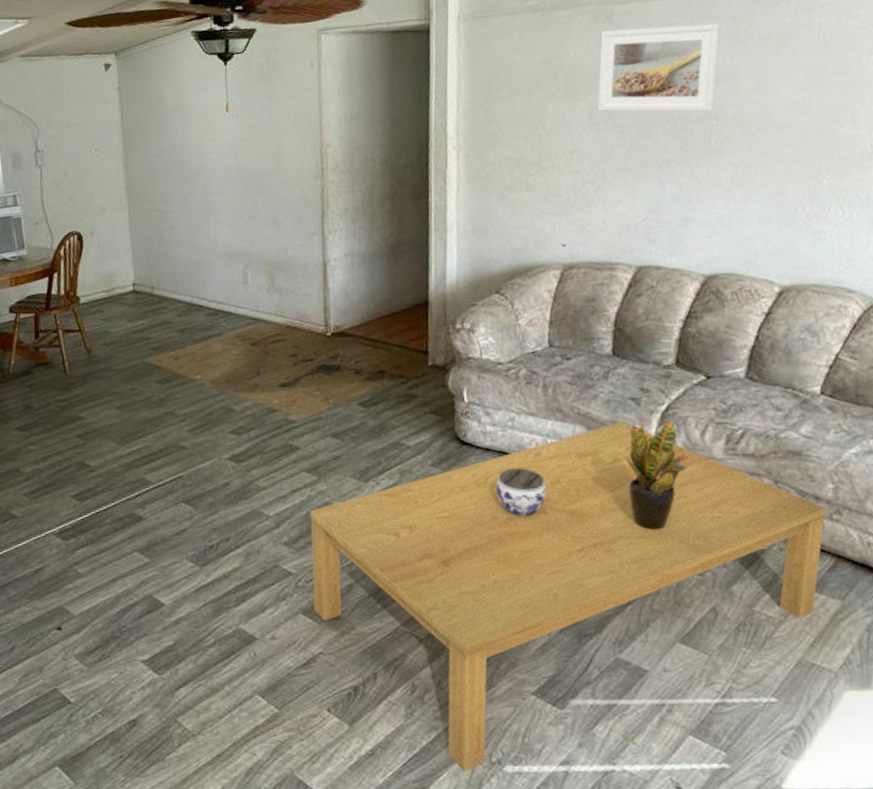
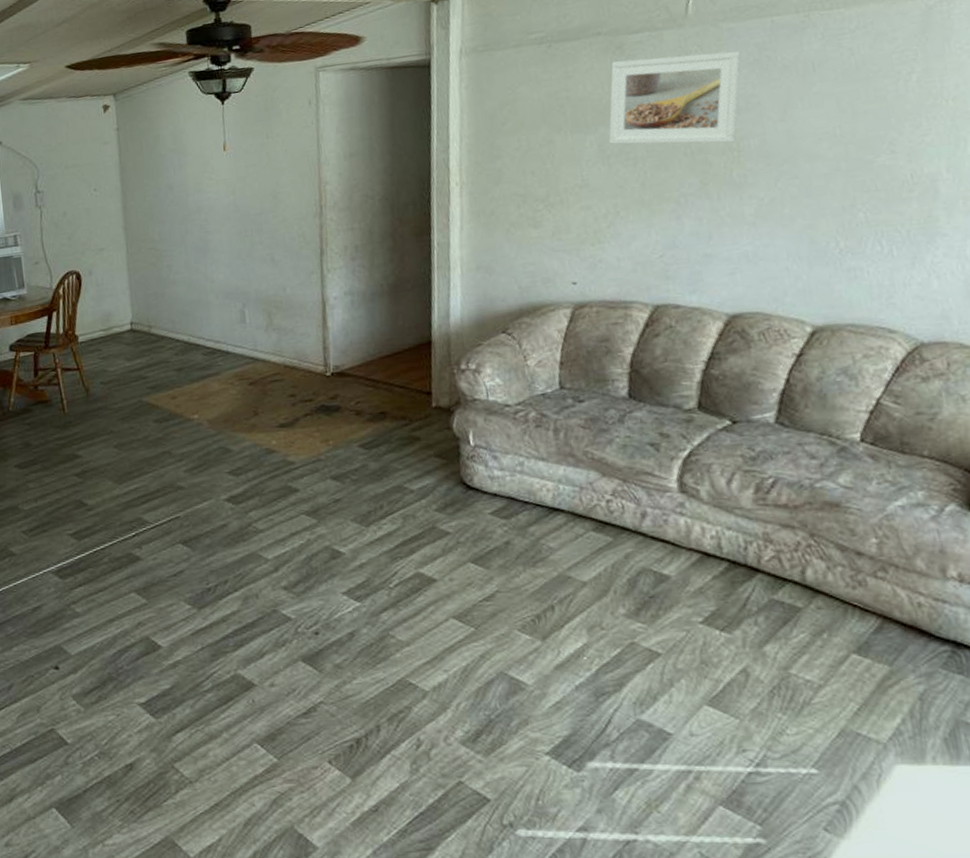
coffee table: present [309,421,827,772] -> none [309,467,871,833]
jar: present [496,468,547,517] -> none [504,515,559,566]
potted plant: present [625,419,689,531] -> none [644,465,714,584]

